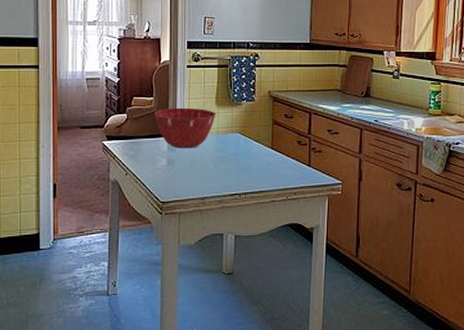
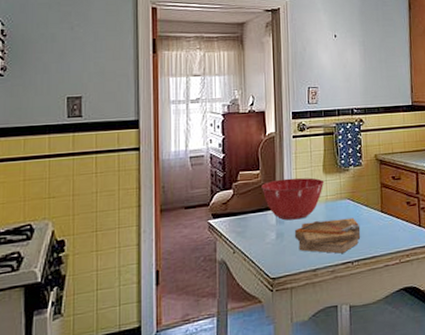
clipboard: none [184,151,250,185] -> present [294,217,361,254]

